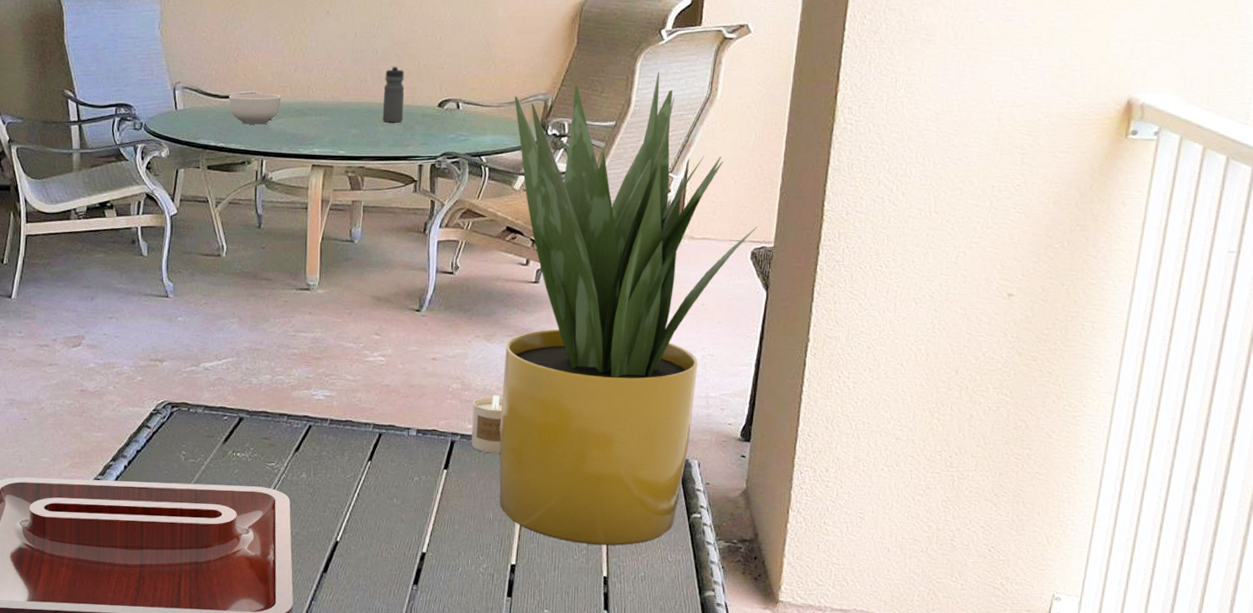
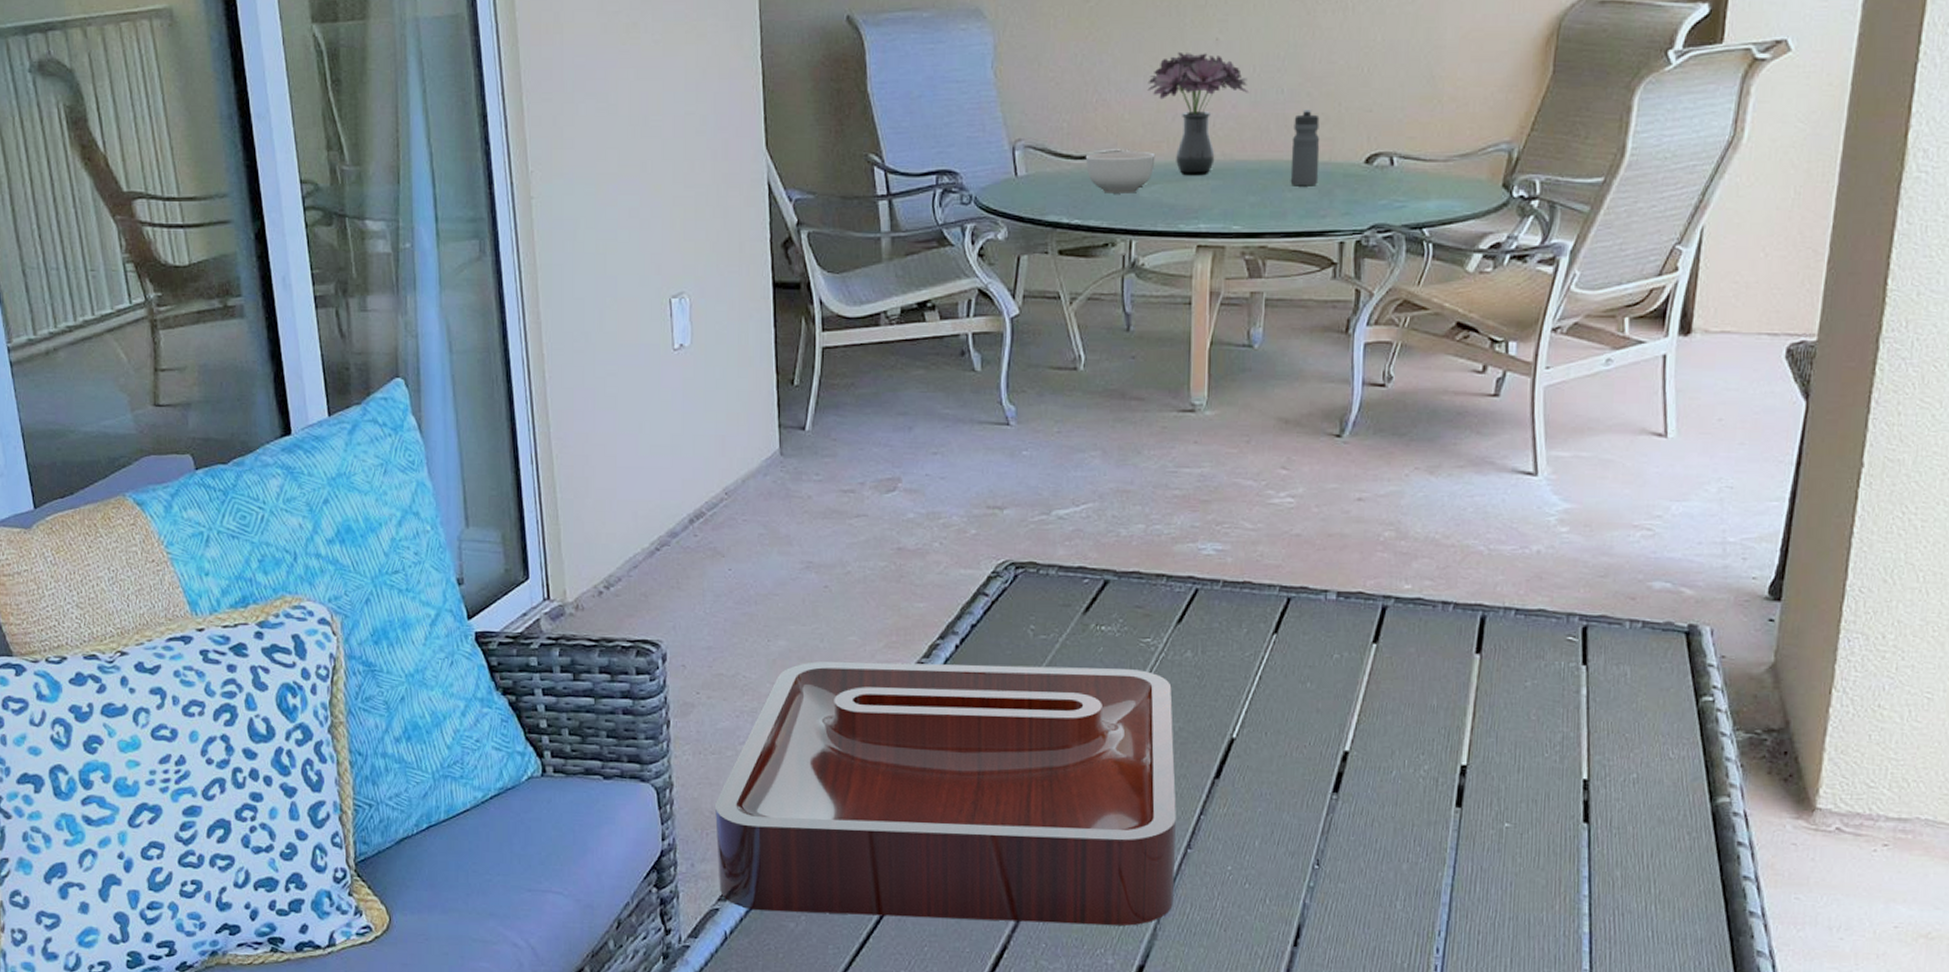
flower arrangement: none [276,20,351,113] -> present [1147,51,1248,176]
candle: present [471,395,503,454] -> none [1408,545,1451,622]
planter: present [499,72,758,546] -> none [1445,108,1796,739]

